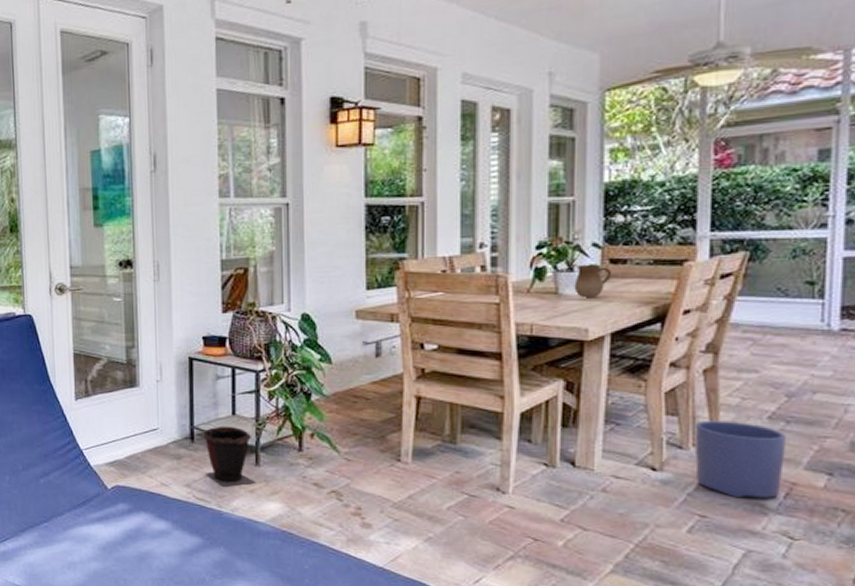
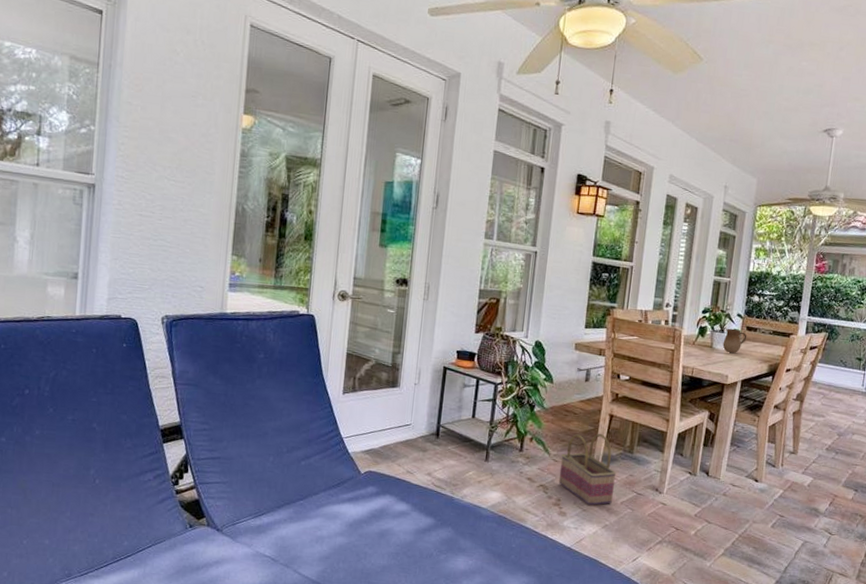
planter pot: present [203,426,256,487] -> none [444,426,485,477]
basket: none [355,421,436,514] -> present [558,433,617,506]
planter: present [694,420,786,498] -> none [781,448,835,505]

